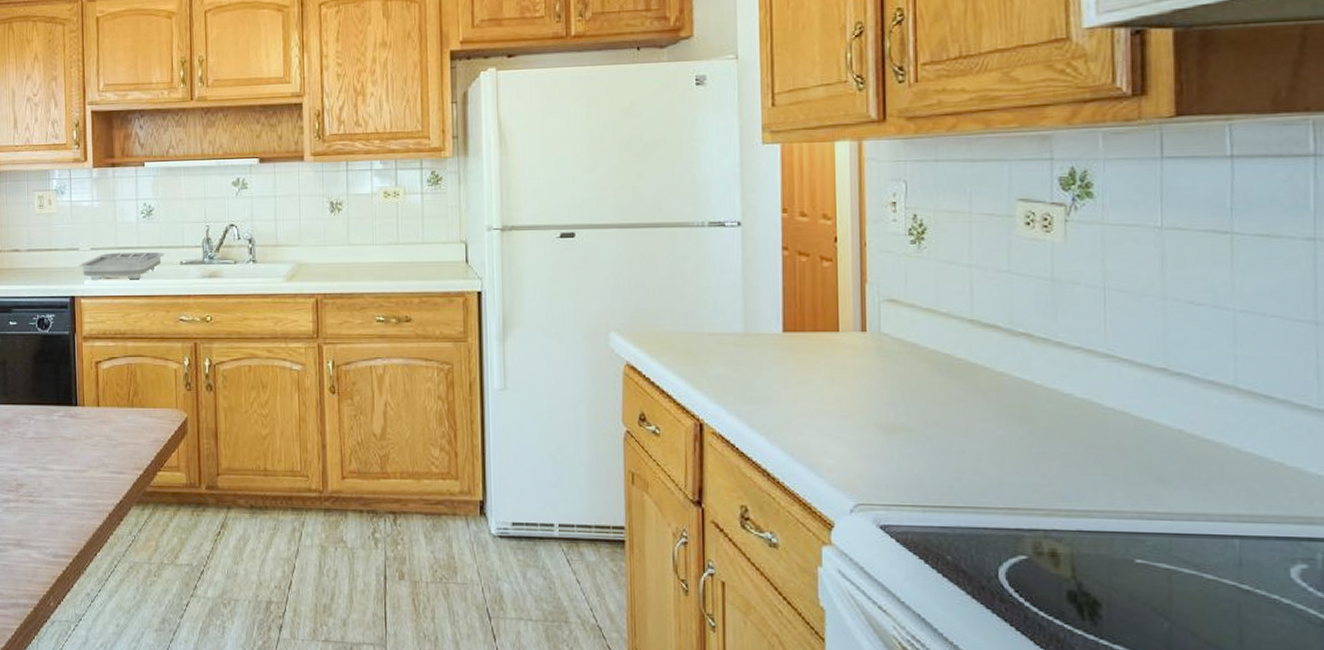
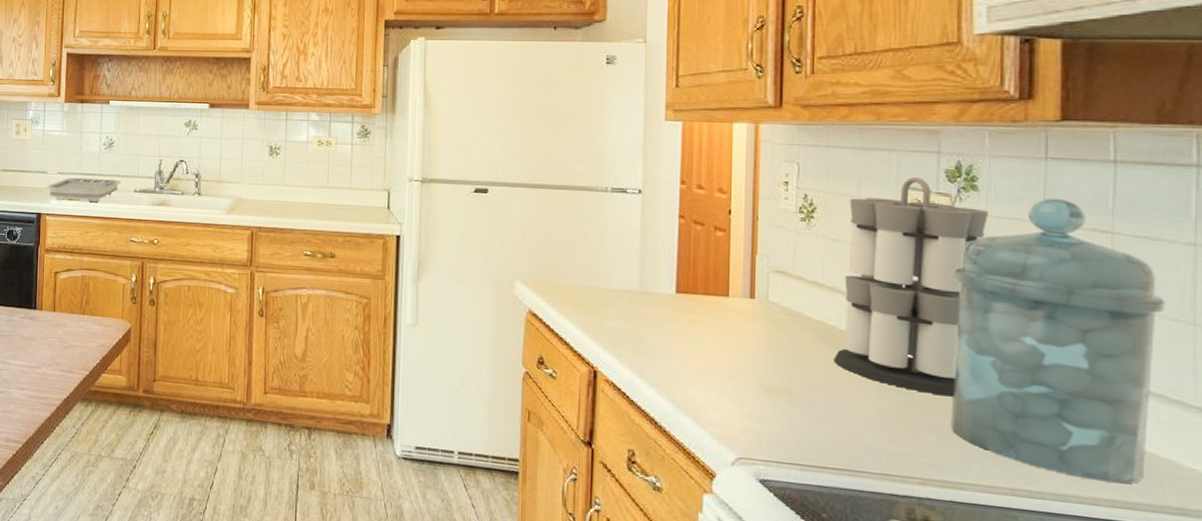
spice rack: none [951,188,1104,420] -> present [833,177,988,397]
canister: none [1071,199,1288,497] -> present [950,198,1166,484]

